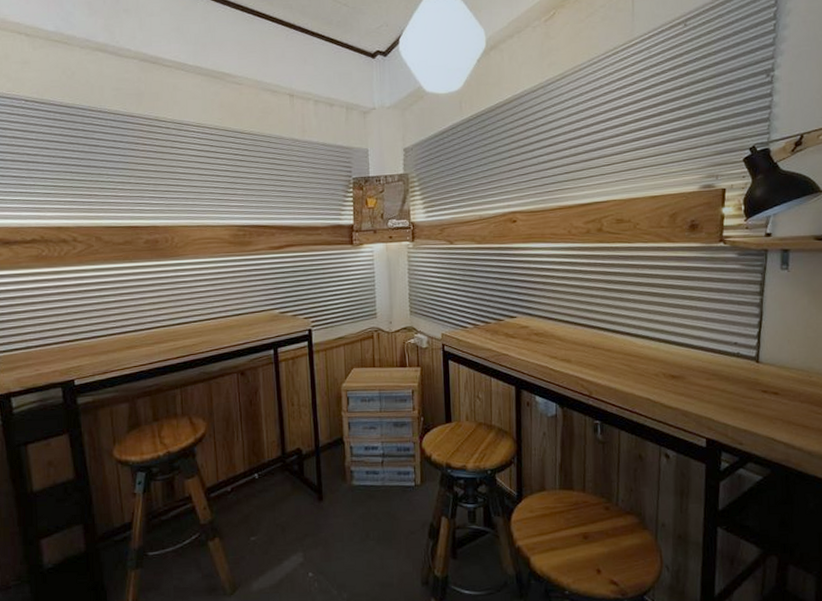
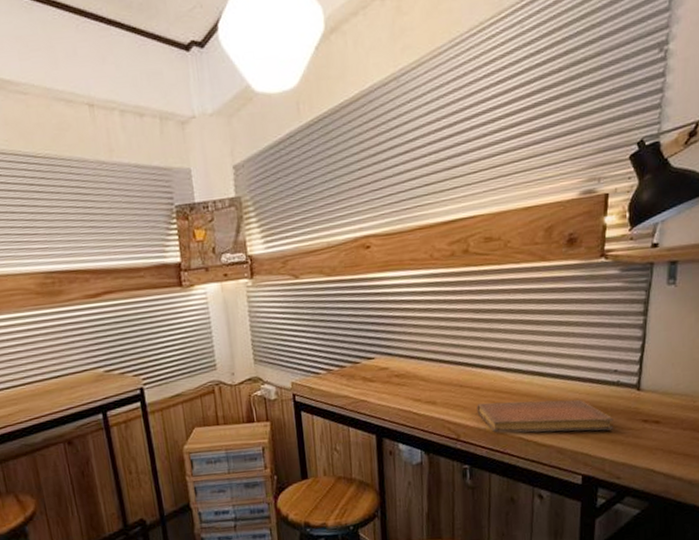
notebook: none [608,364,735,398] -> present [477,399,614,433]

